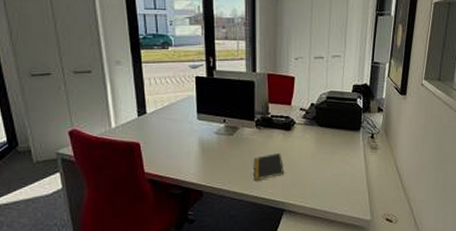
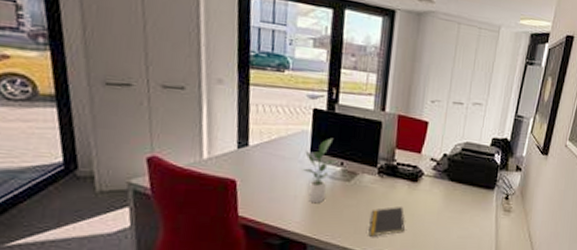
potted plant: none [192,100,221,156] -> present [302,138,338,203]

